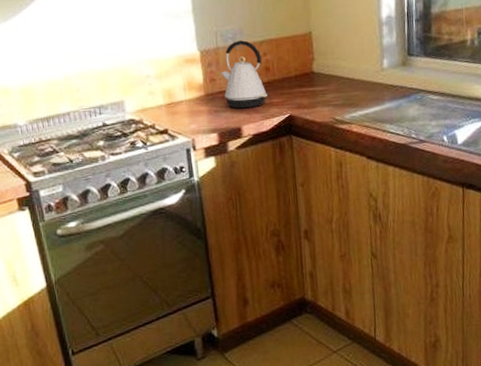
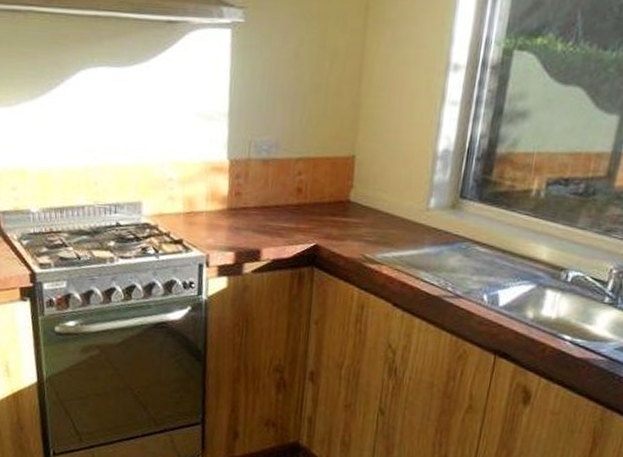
kettle: present [221,40,267,109] -> none [248,154,295,230]

